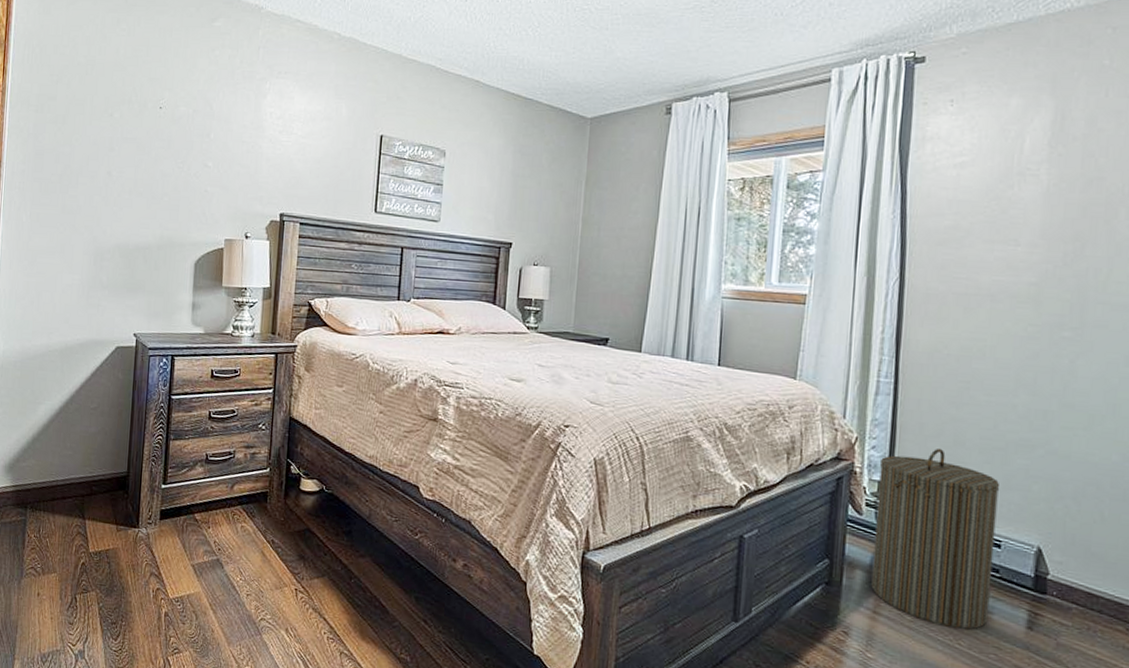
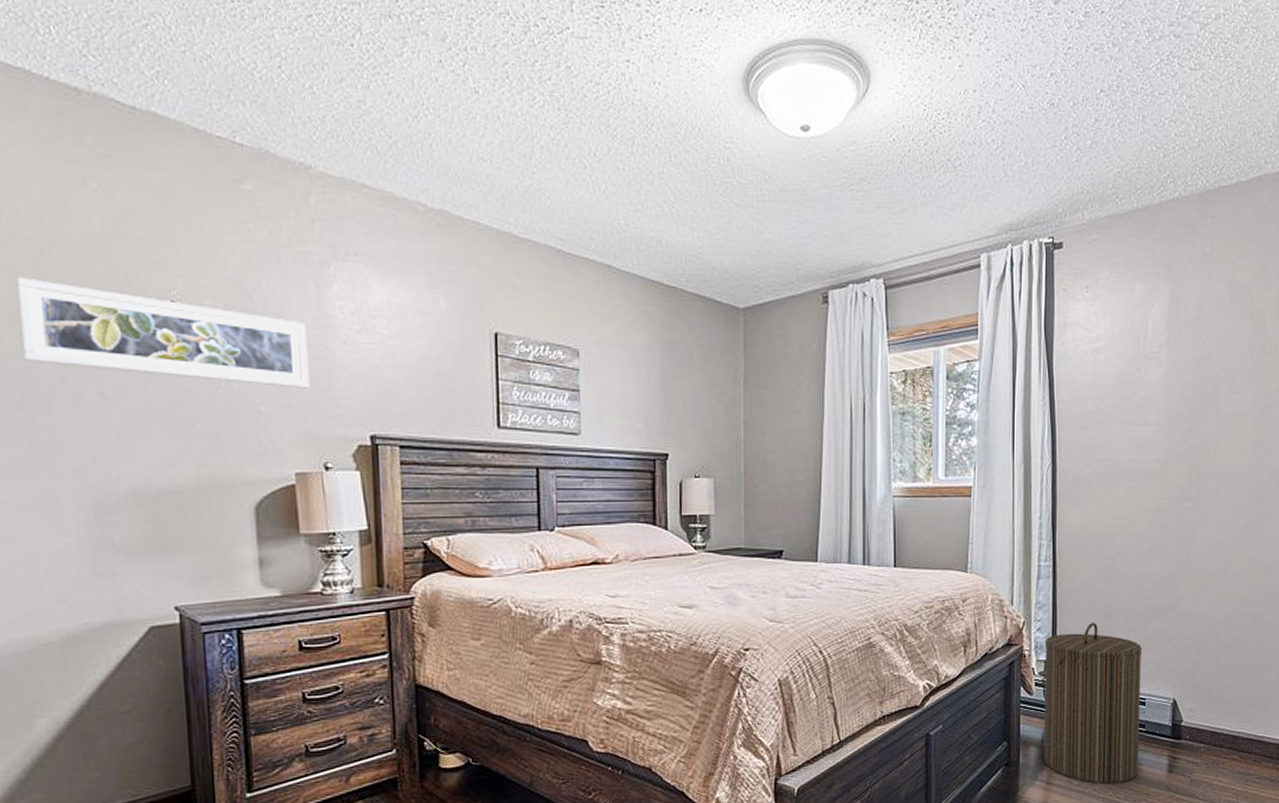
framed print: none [66,90,246,175] -> present [16,277,310,389]

